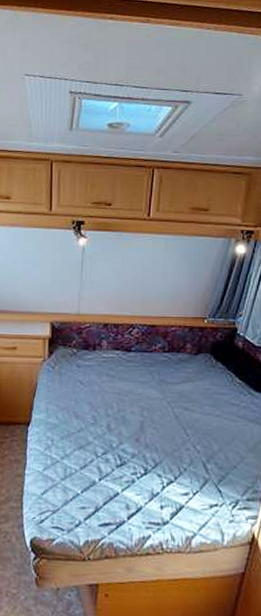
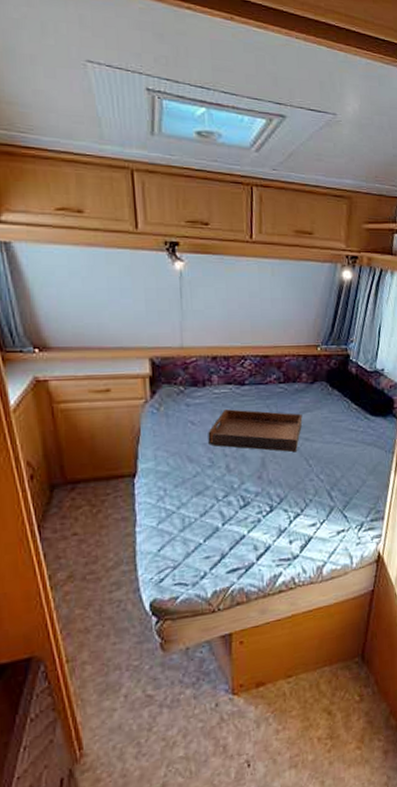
serving tray: none [93,373,184,419] -> present [208,409,303,452]

